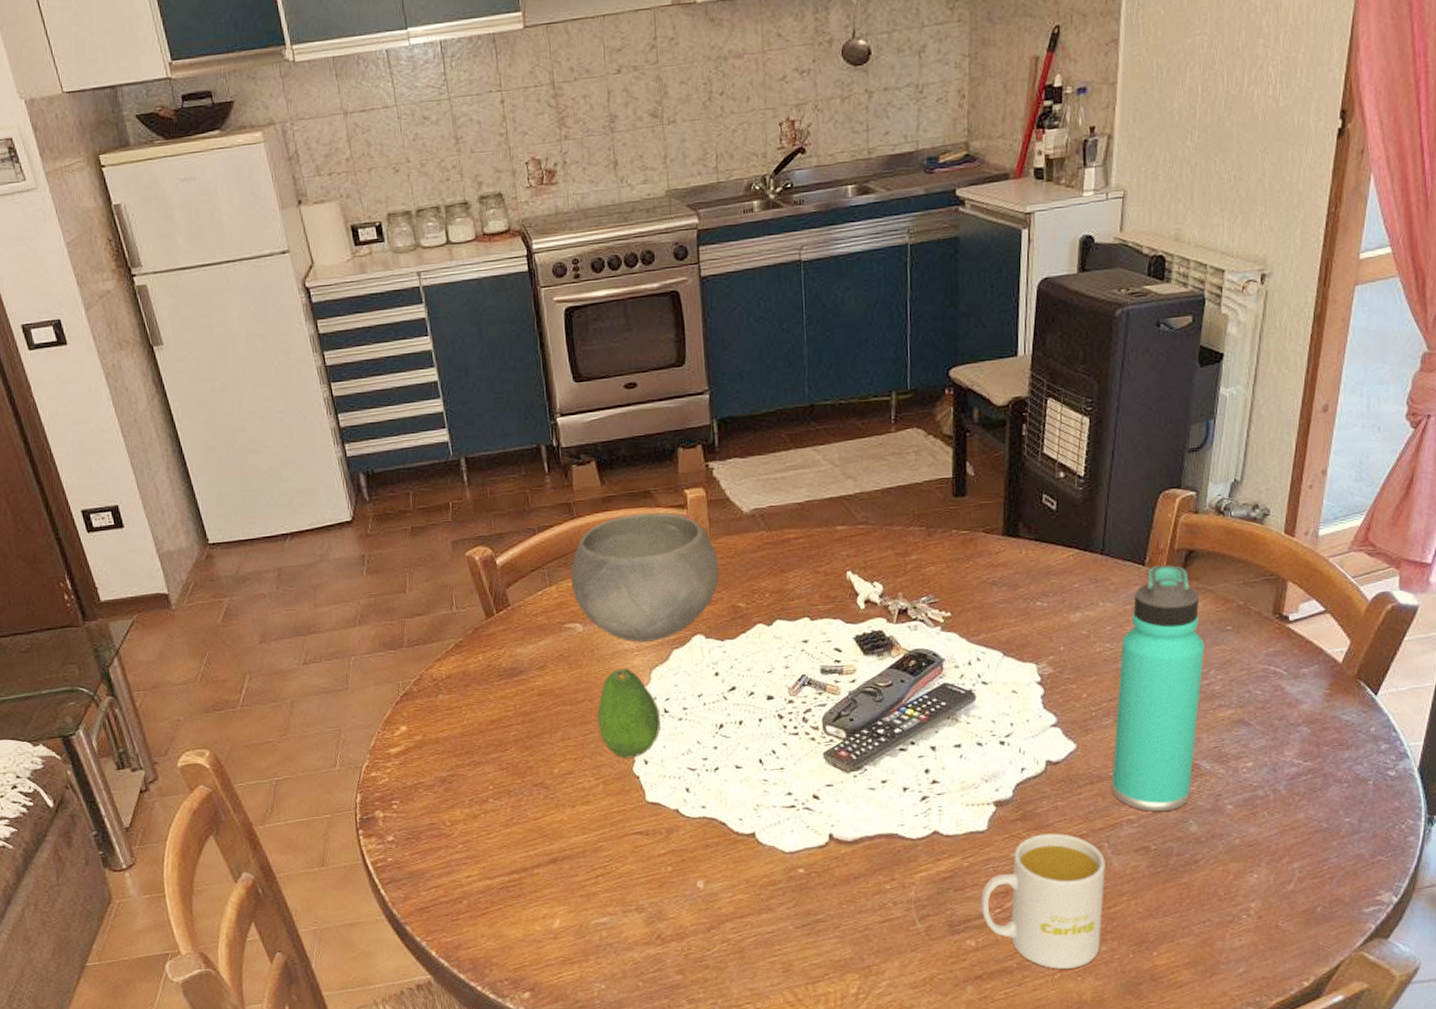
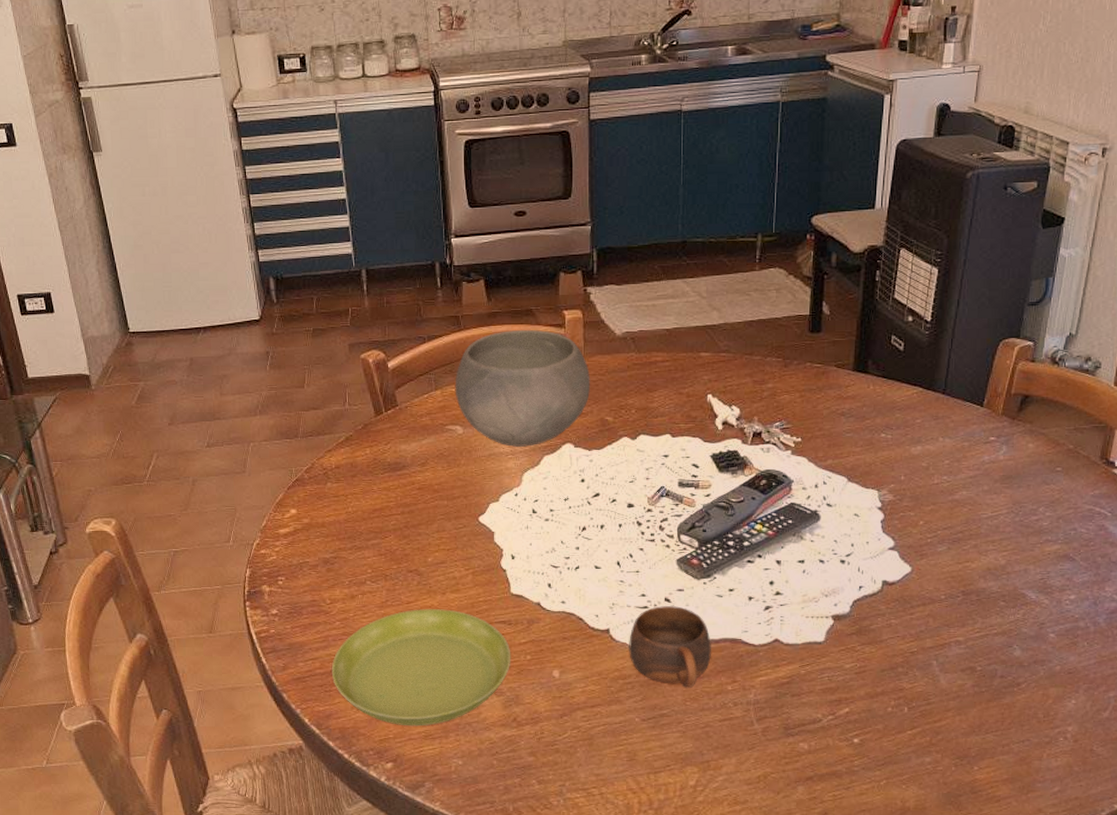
saucer: none [456,823,651,952] -> present [331,609,511,727]
fruit: present [596,668,661,758] -> none [470,470,528,552]
cup: none [777,803,866,891] -> present [629,606,711,689]
mug: present [980,833,1105,970] -> none [815,648,933,777]
thermos bottle: present [1112,564,1204,812] -> none [942,407,1035,635]

